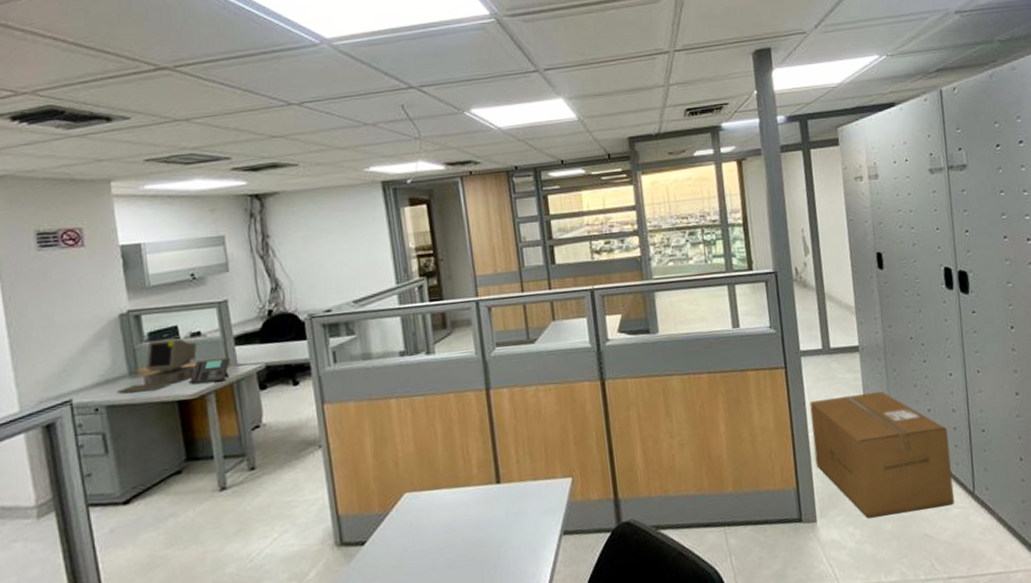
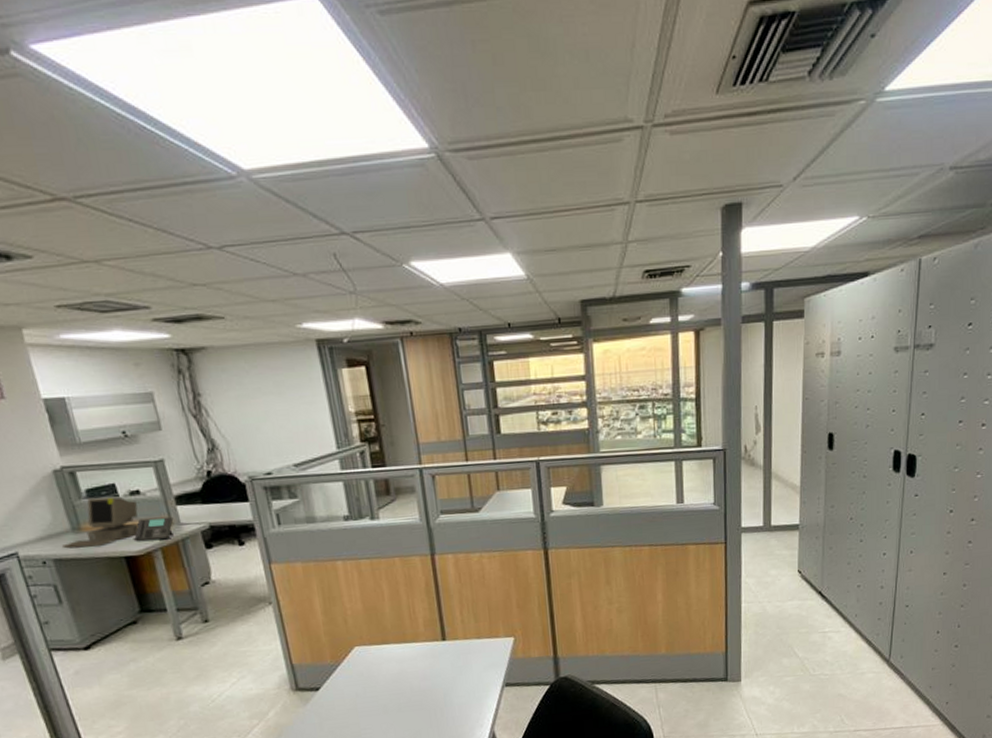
box: present [809,391,955,518] -> none [745,568,874,680]

